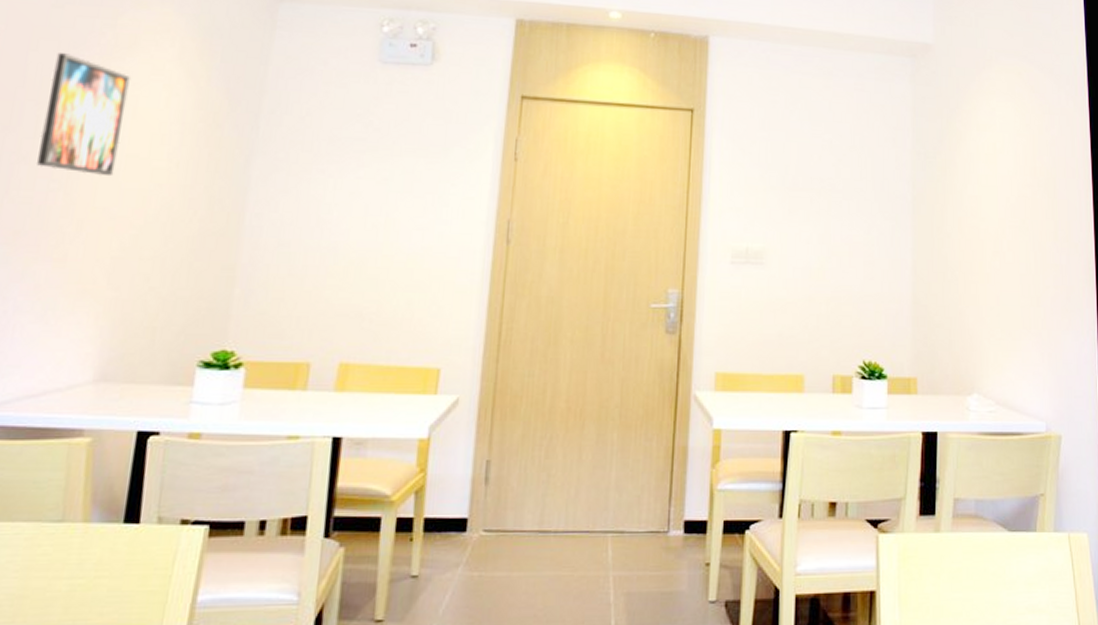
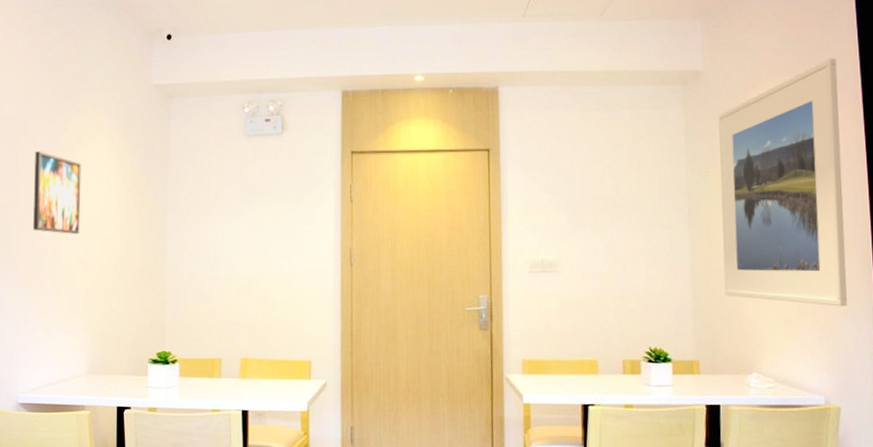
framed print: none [946,45,1070,319] -> present [718,58,847,307]

